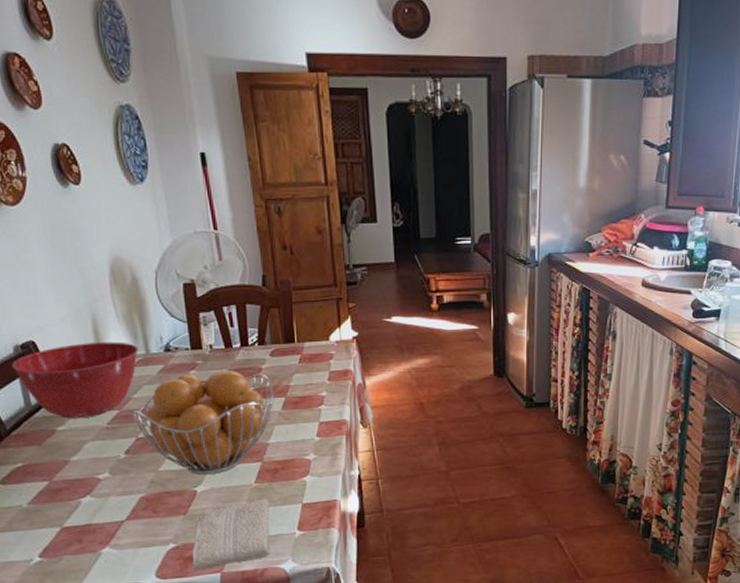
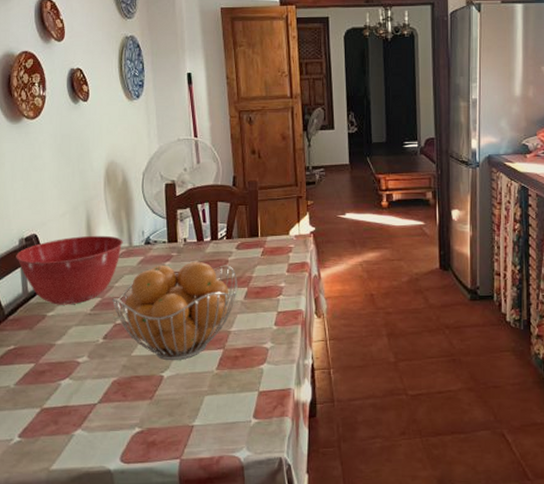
washcloth: present [192,499,270,570] -> none [154,386,228,455]

